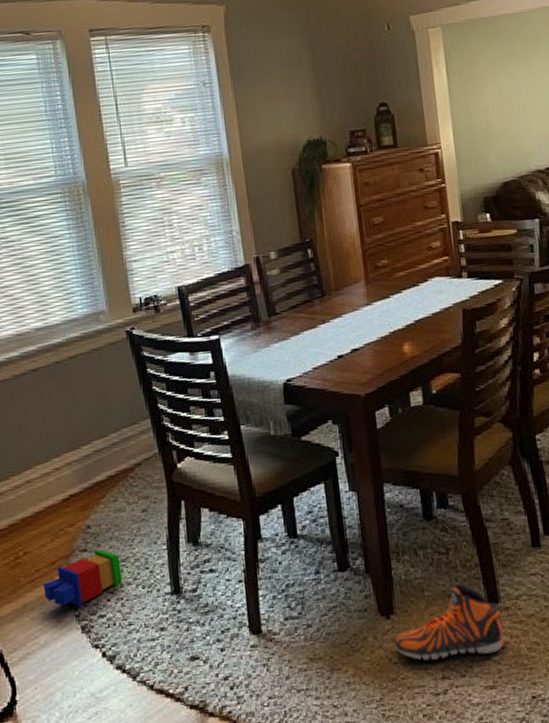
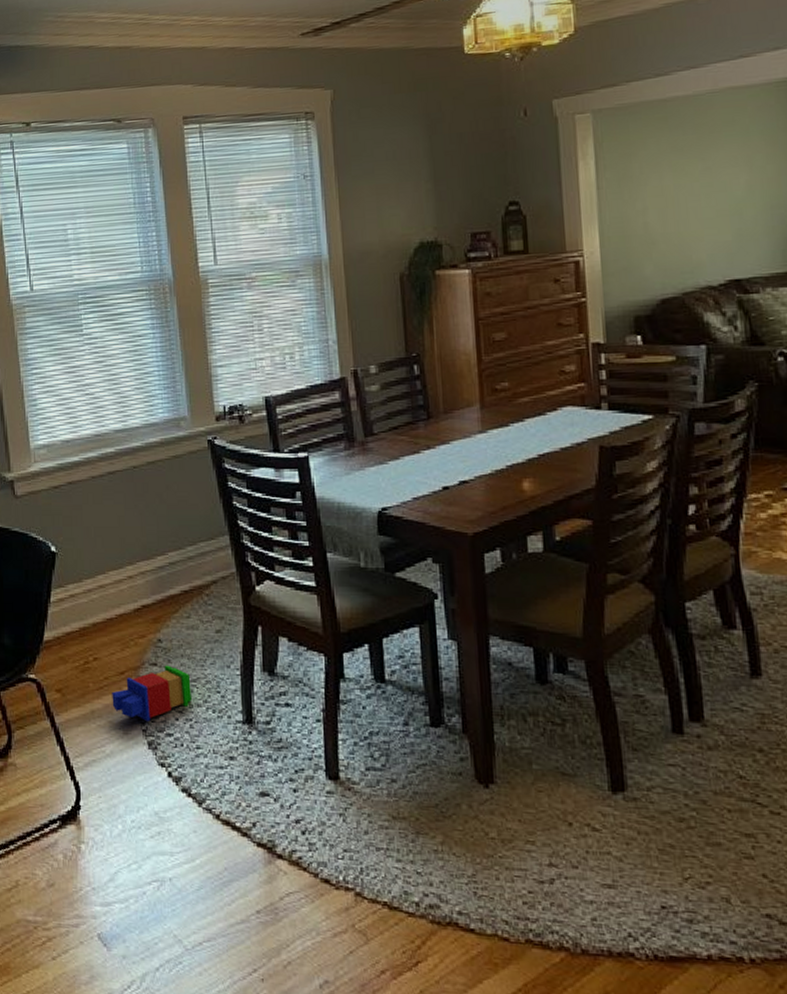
sneaker: present [394,583,505,661] -> none [493,761,630,848]

